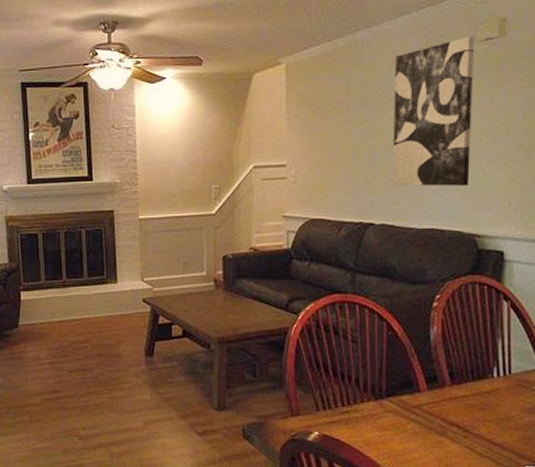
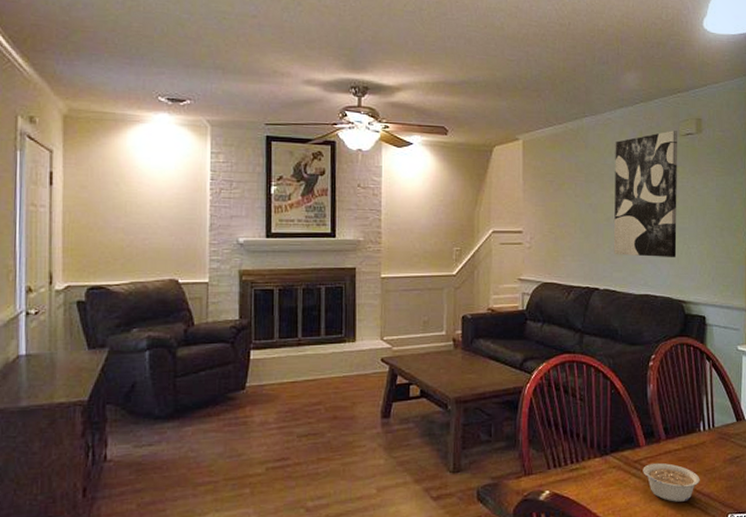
legume: none [423,409,492,450] -> present [643,462,700,502]

